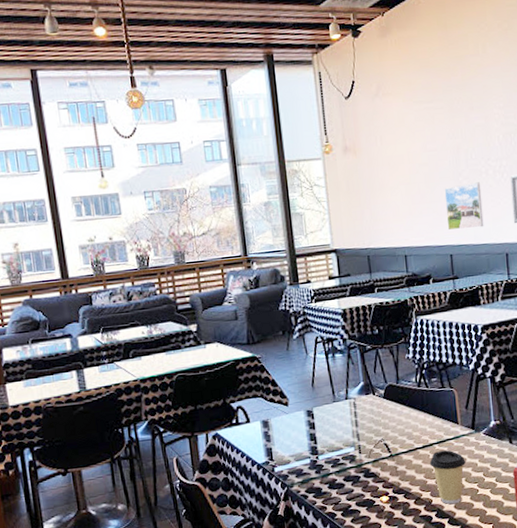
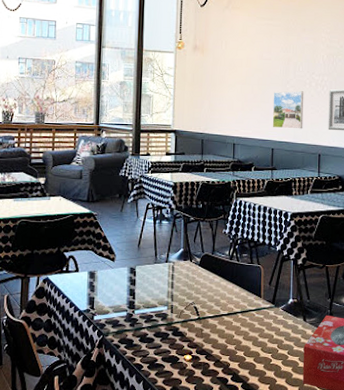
coffee cup: present [429,450,466,504] -> none [231,320,263,370]

